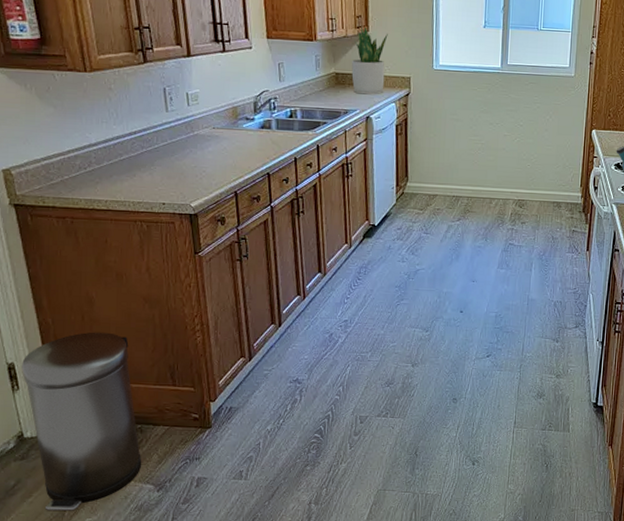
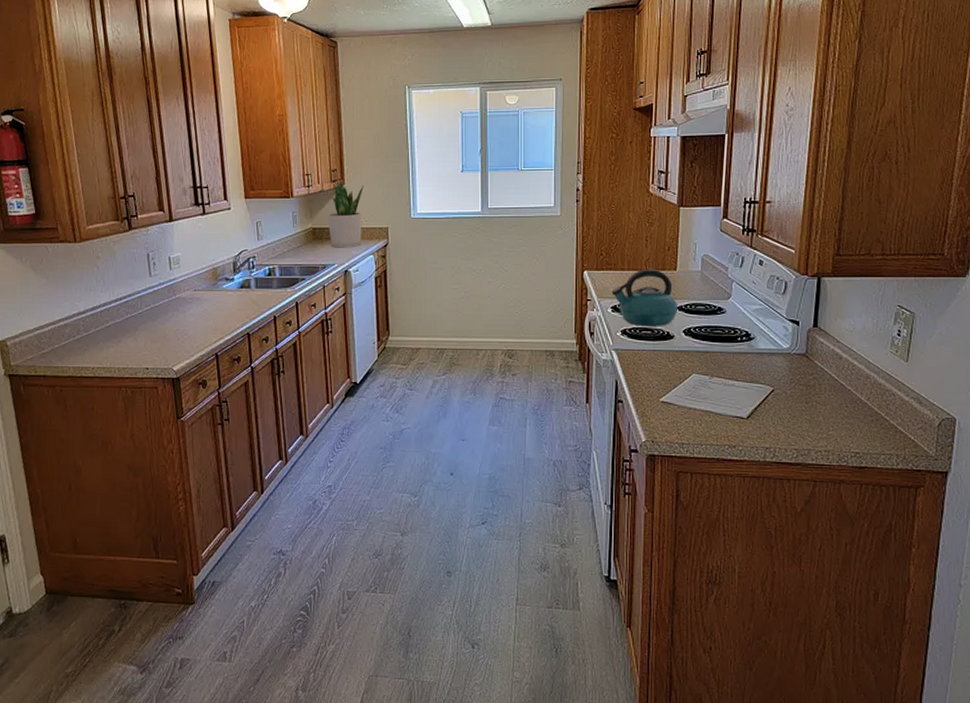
pedal bin: present [22,332,141,512] -> none [12,502,125,694]

